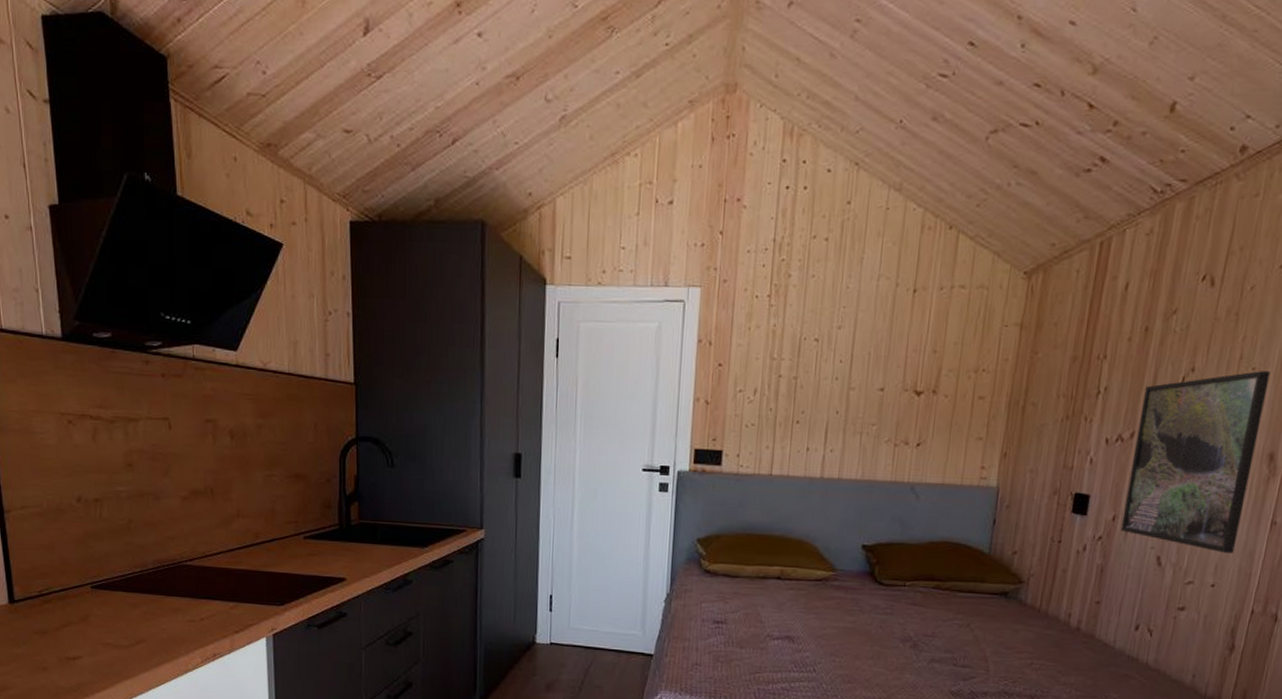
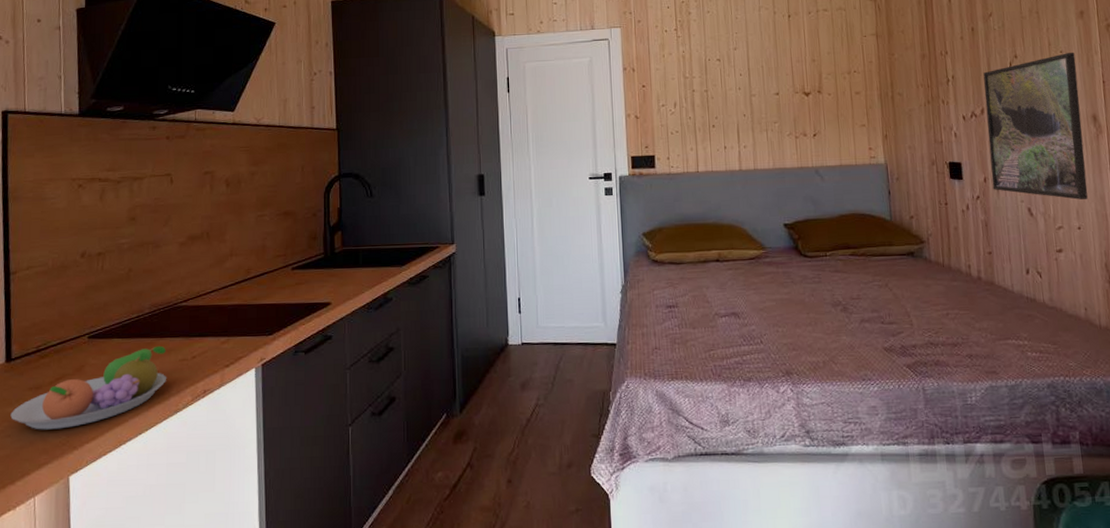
fruit bowl: none [19,603,174,676] -> present [10,345,166,430]

